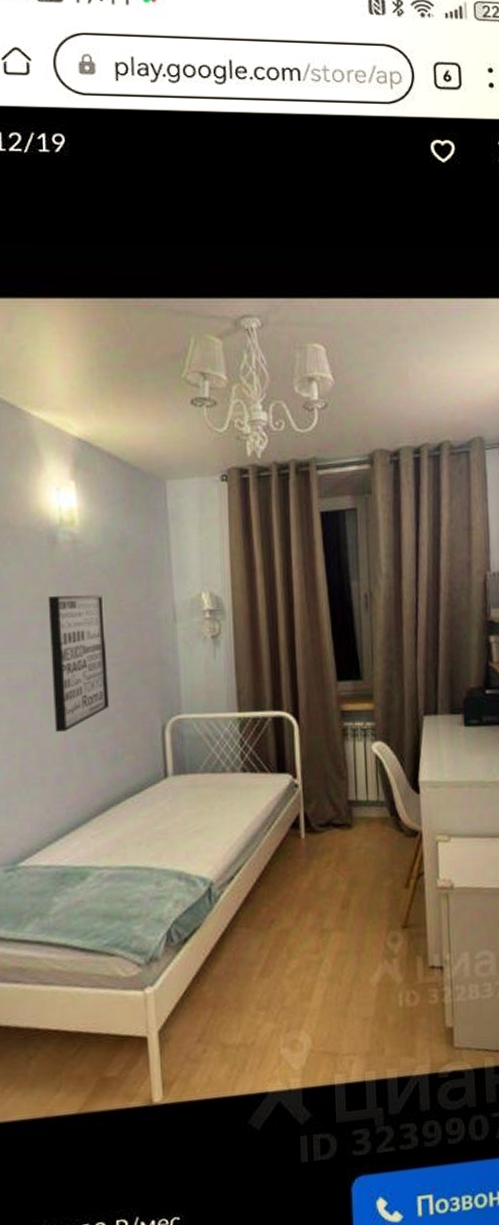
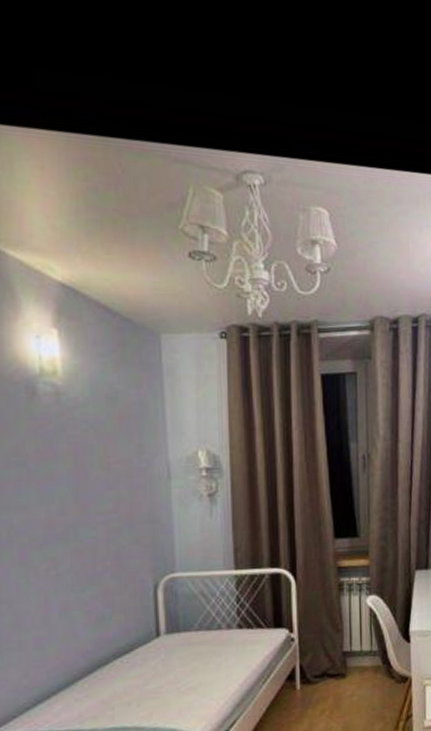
wall art: present [48,595,109,732] -> none [26,449,96,593]

